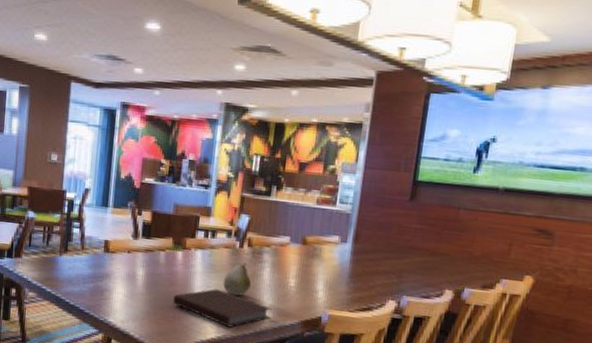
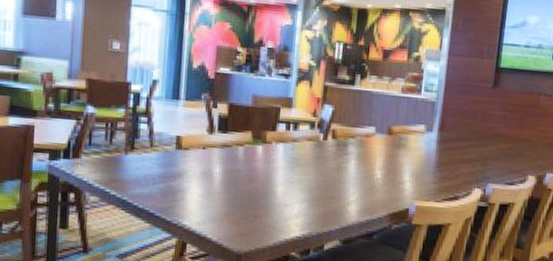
notebook: present [173,289,272,328] -> none [254,184,359,224]
fruit: present [223,263,252,296] -> none [306,155,337,191]

